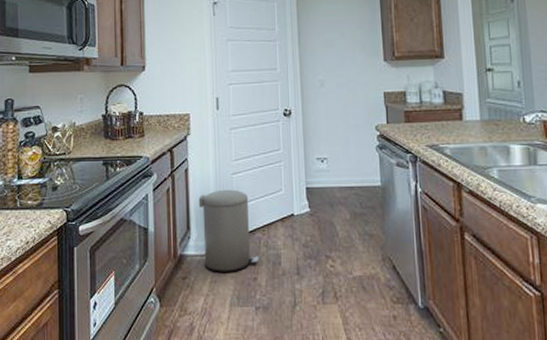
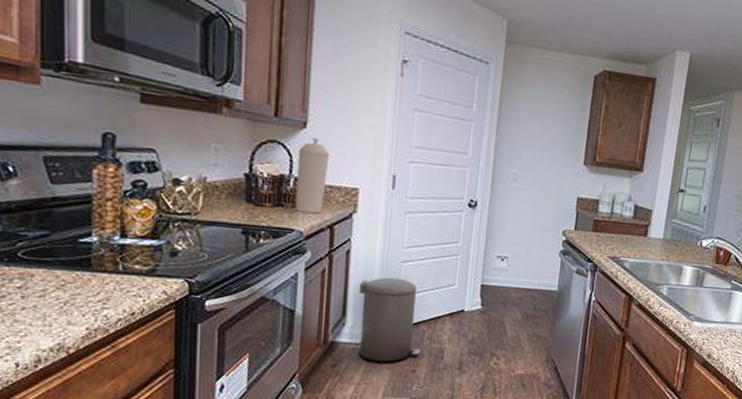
canister: none [141,77,165,142] -> present [296,138,330,214]

